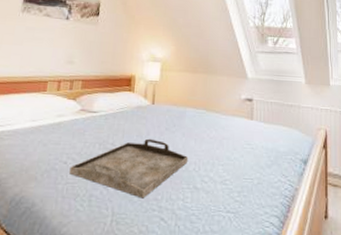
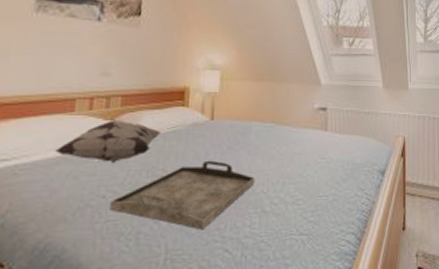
decorative pillow: none [31,100,112,135] -> present [55,120,162,162]

